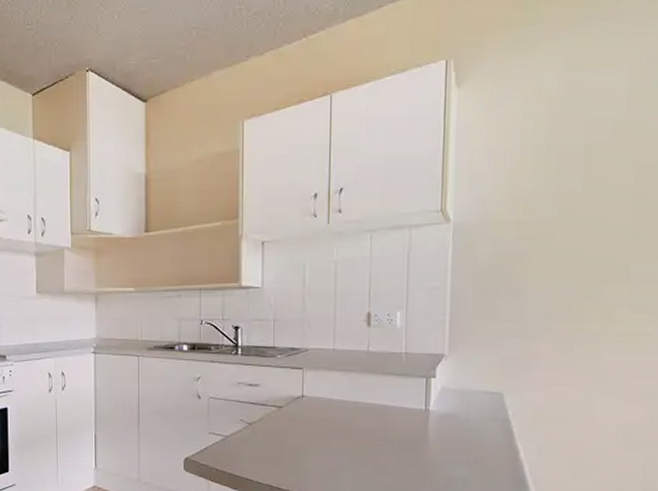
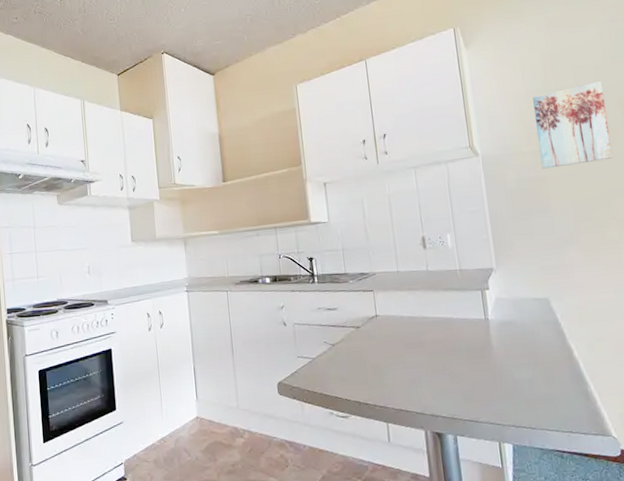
wall art: none [523,138,620,244] -> present [532,80,613,169]

